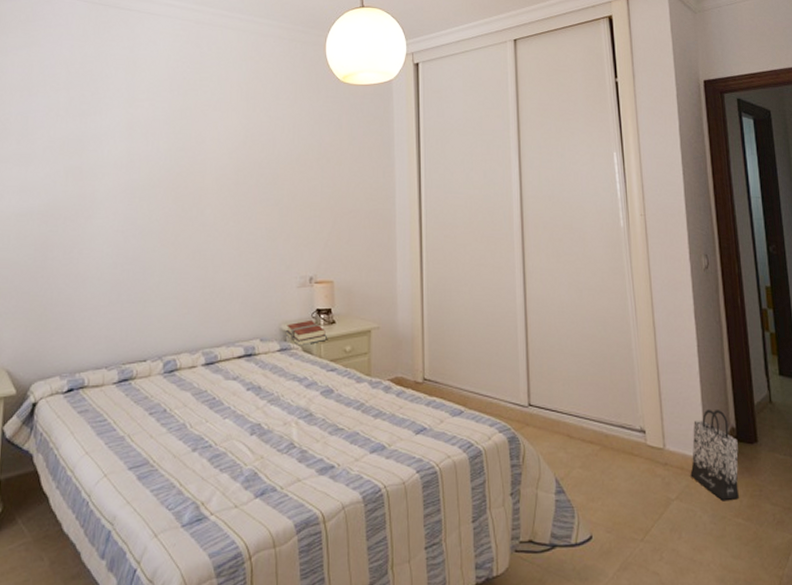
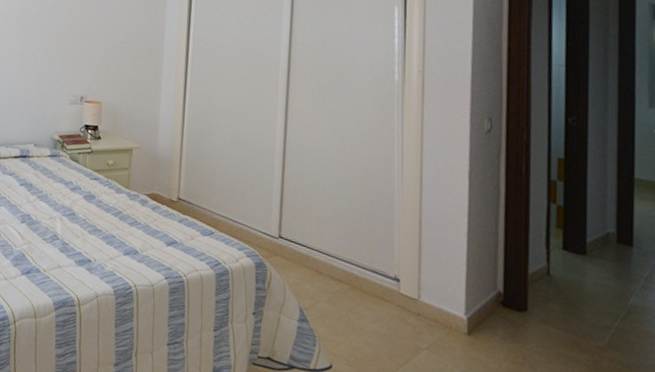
shopping bag: present [690,409,739,502] -> none [445,270,504,362]

